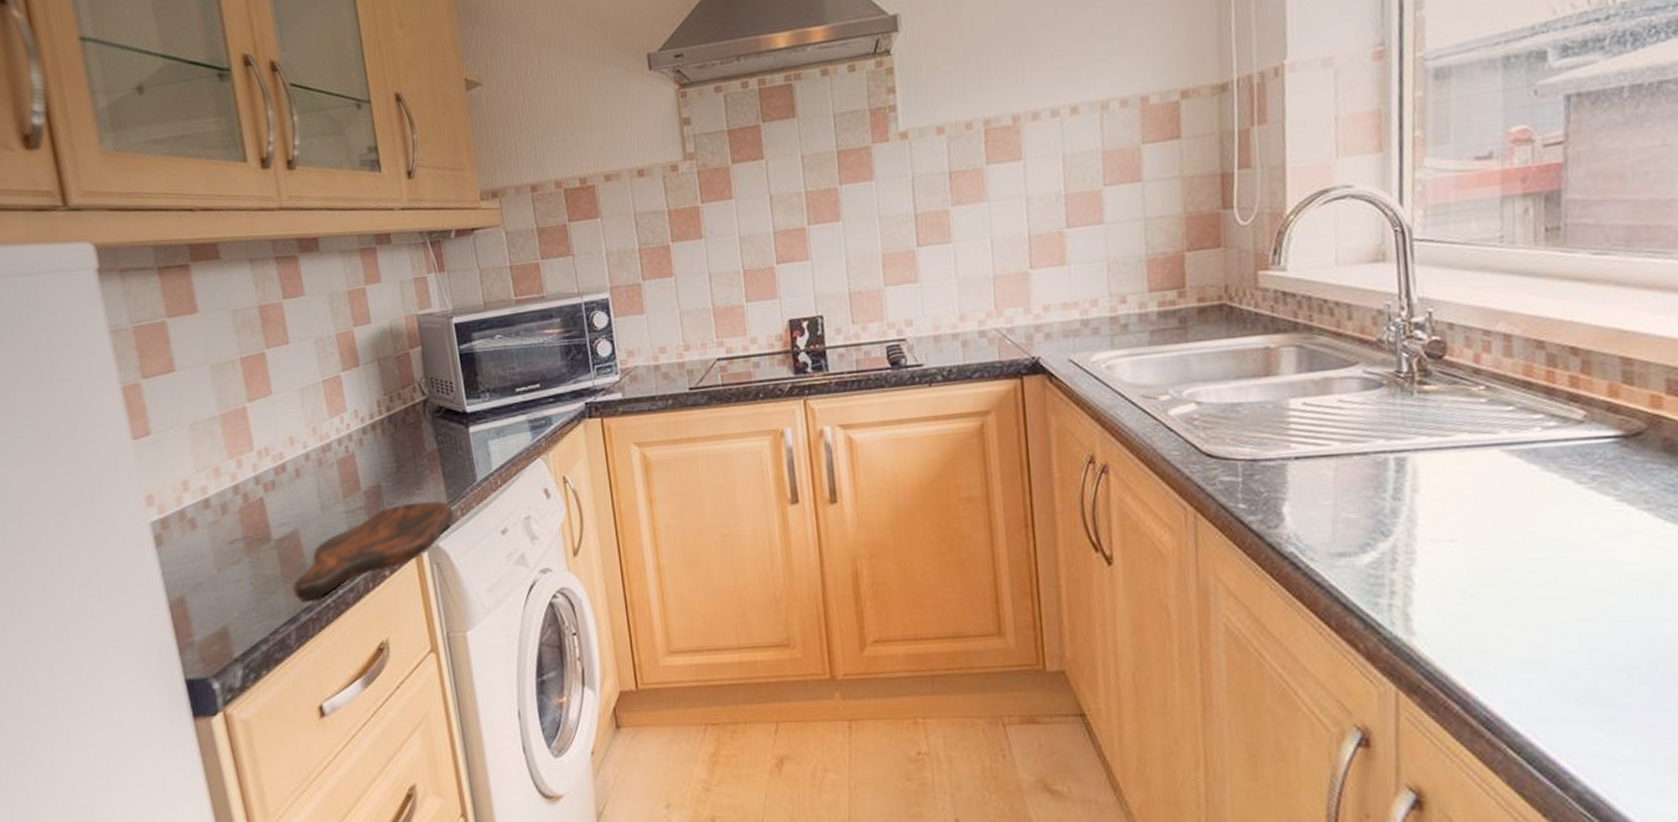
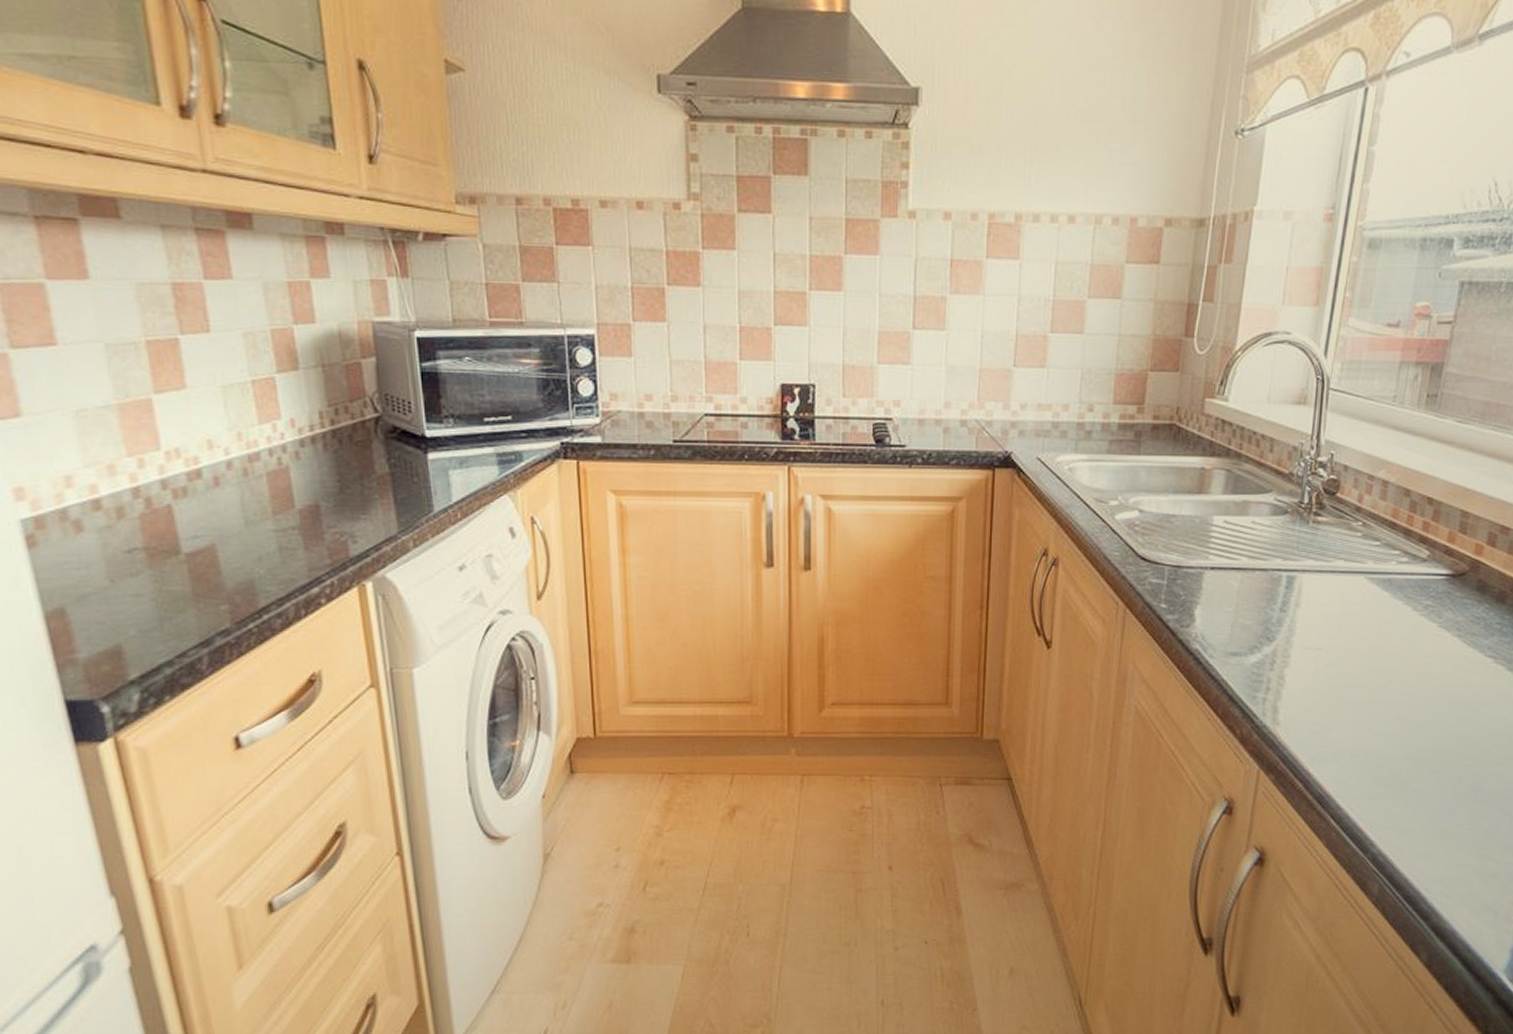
cutting board: present [292,500,454,600] -> none [206,527,405,622]

